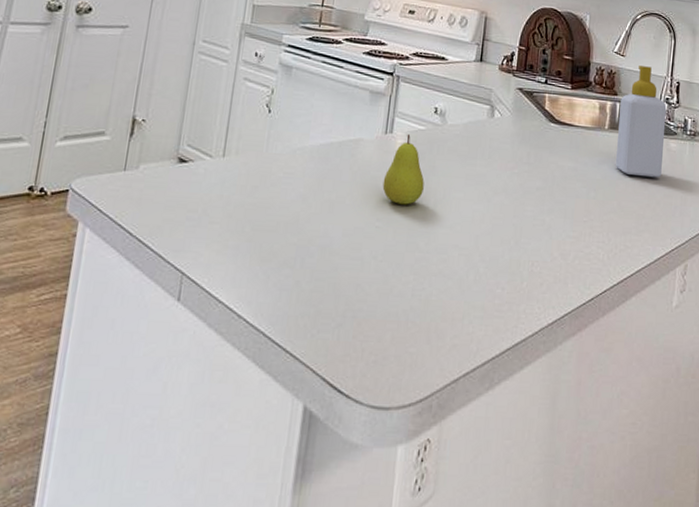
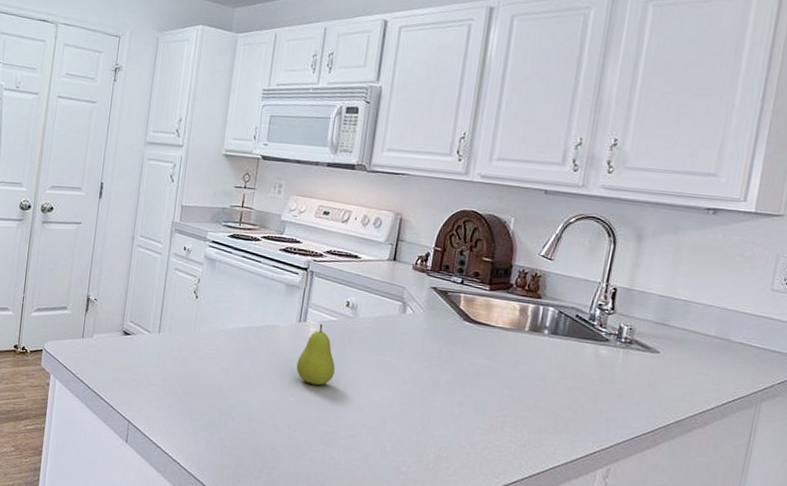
soap bottle: present [615,66,667,178] -> none [534,270,599,383]

